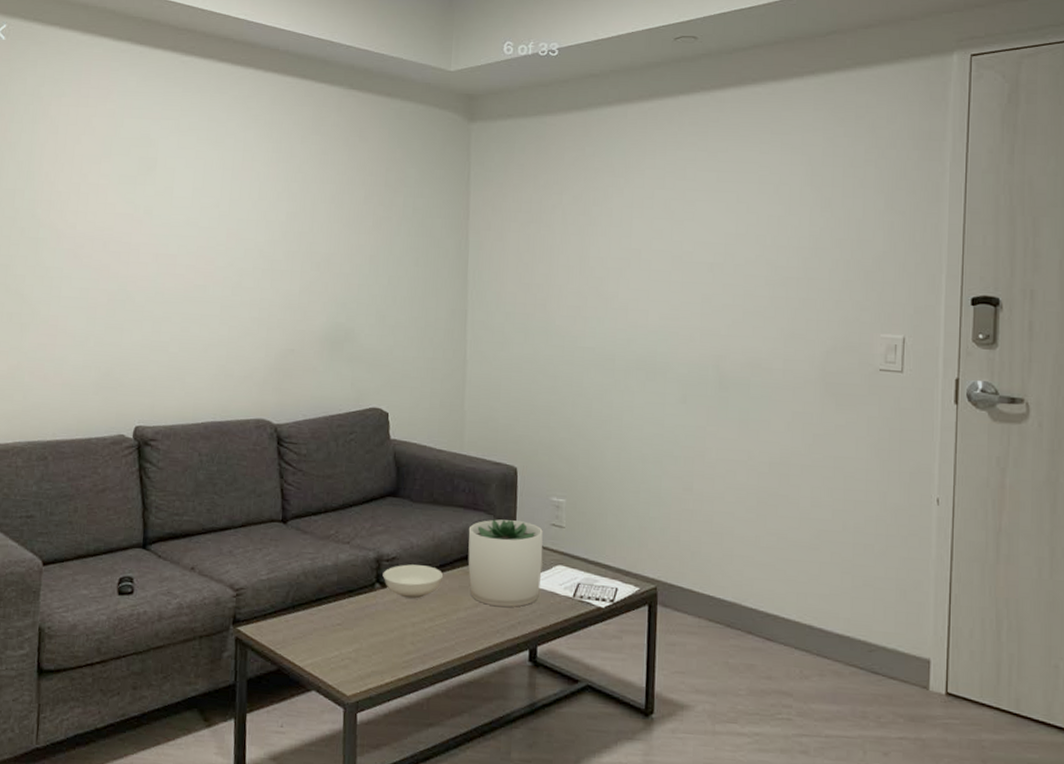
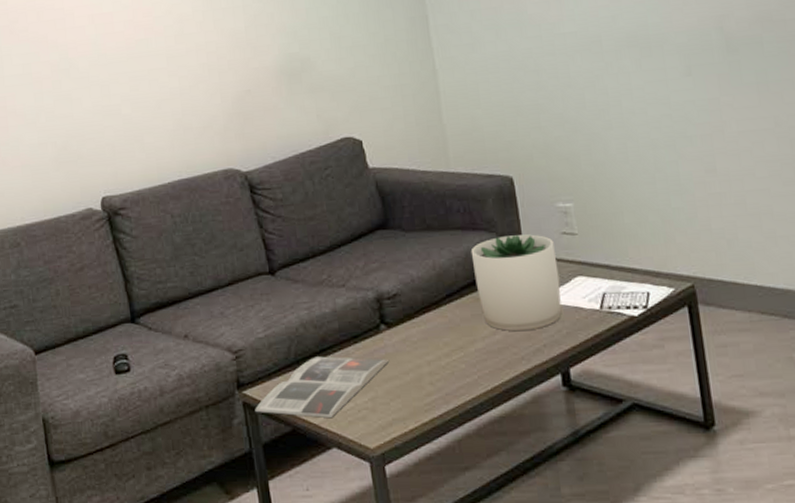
magazine: none [245,604,379,663] -> present [255,356,390,419]
bowl: present [383,564,444,599] -> none [386,298,453,336]

